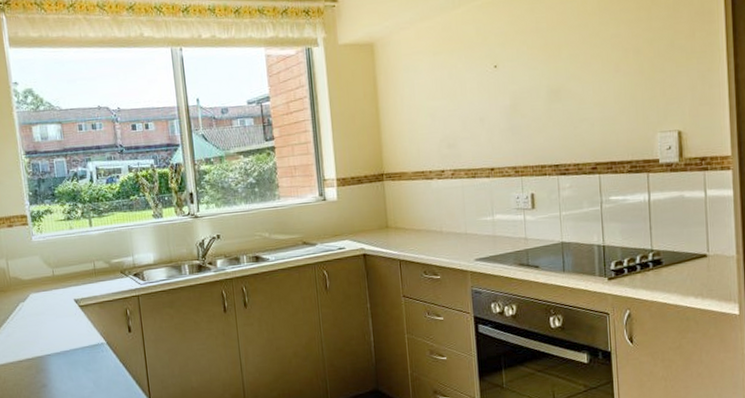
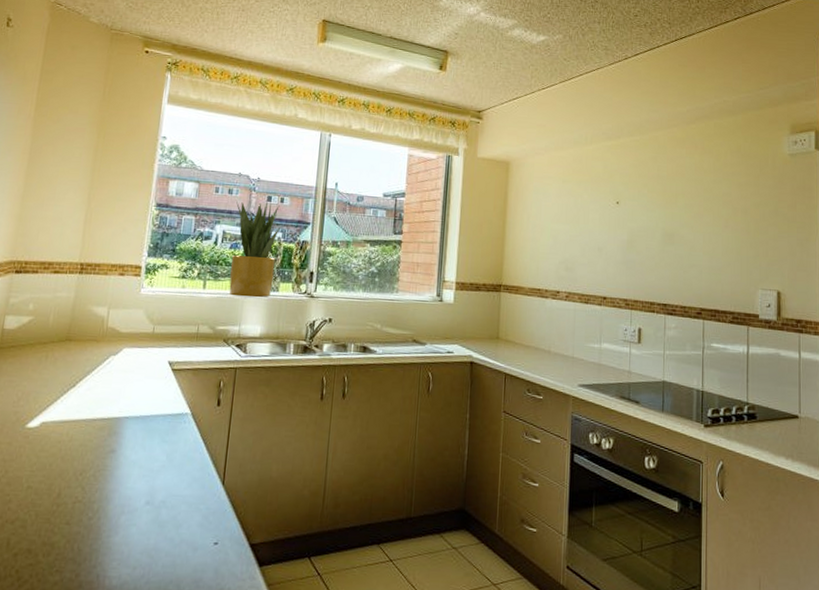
planter: none [100,129,156,229] -> present [229,199,281,298]

